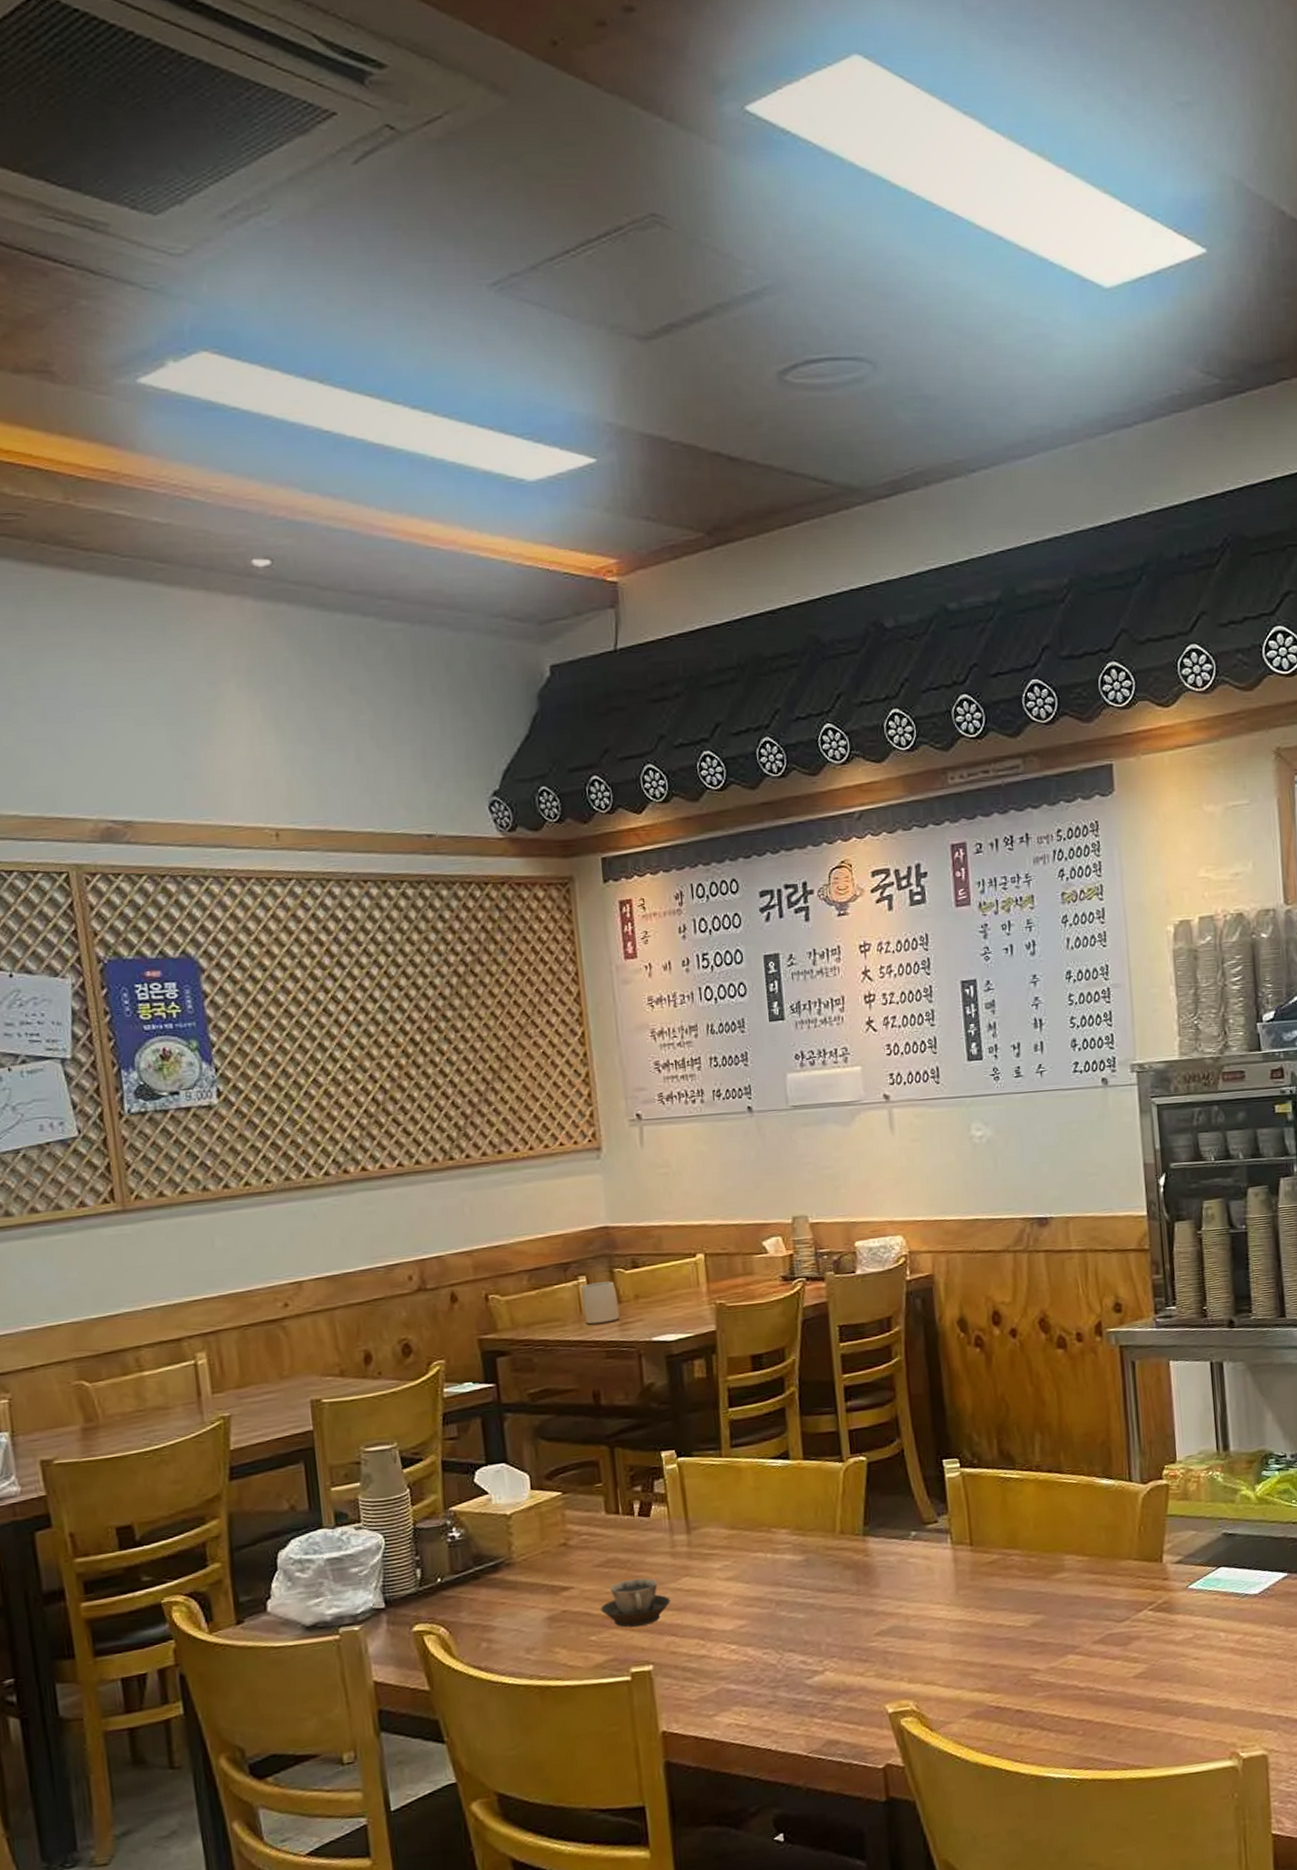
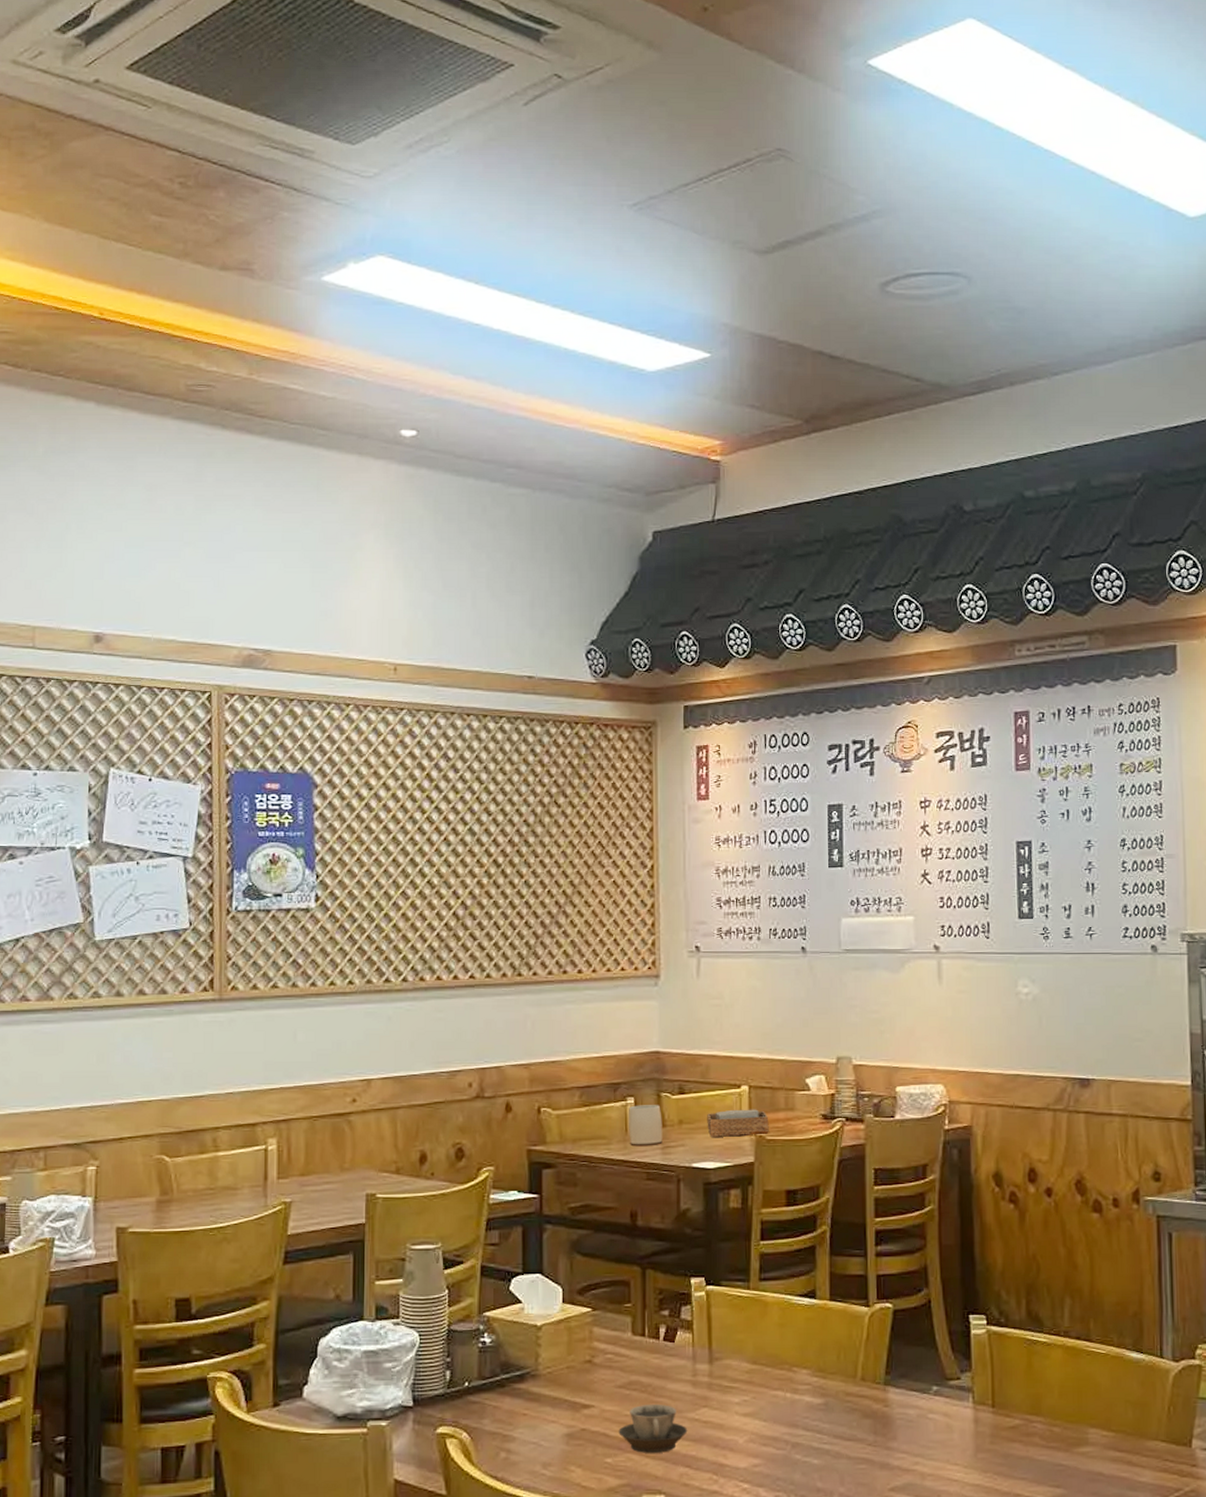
napkin holder: none [663,1277,729,1309] -> present [707,1109,769,1137]

